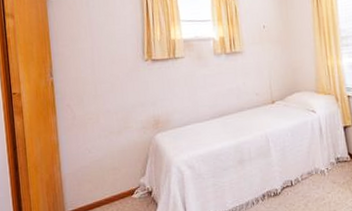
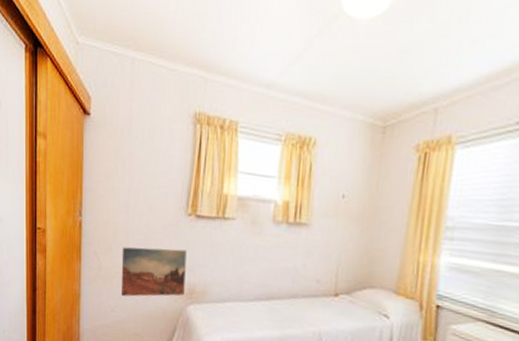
wall art: none [92,89,151,137] -> present [120,247,187,297]

